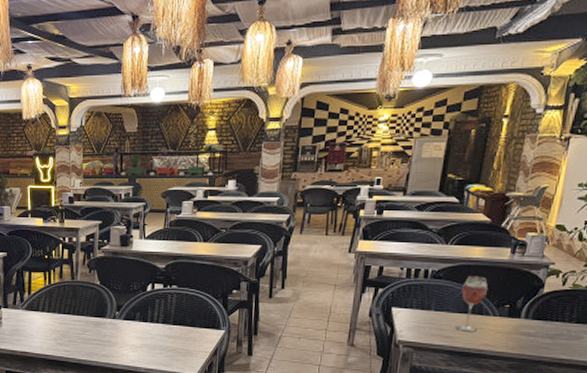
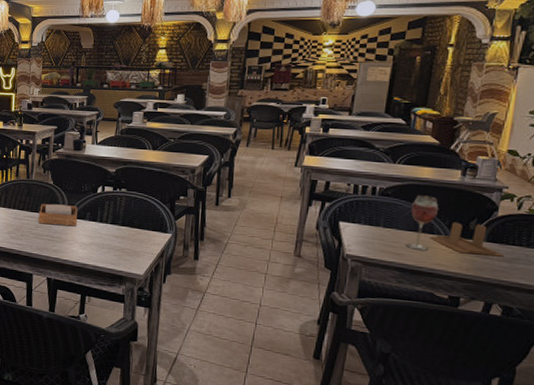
napkin holder: none [85,305,127,329] -> present [38,203,78,227]
napkin holder: none [477,301,547,333] -> present [429,222,503,257]

